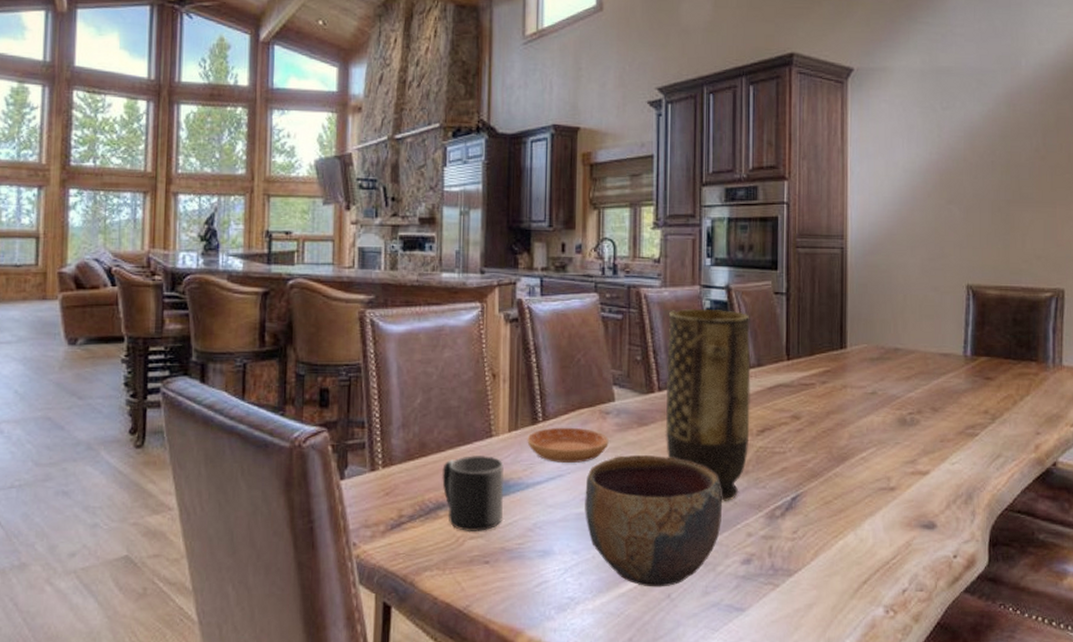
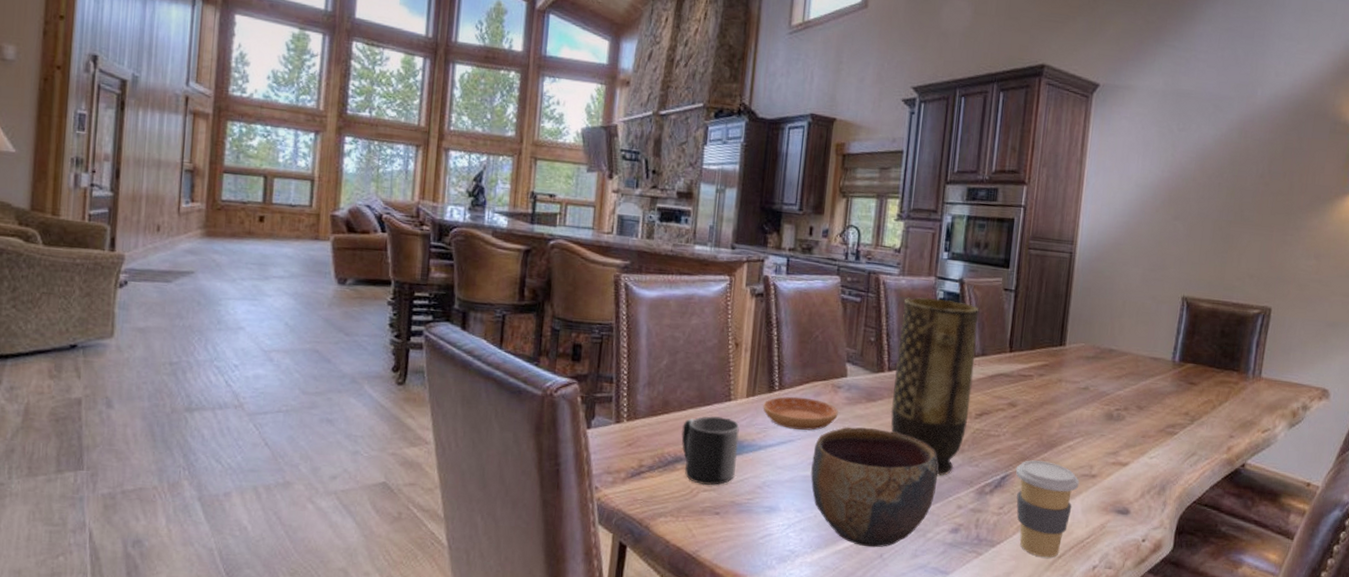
coffee cup: none [806,477,878,584] -> present [1015,460,1080,558]

